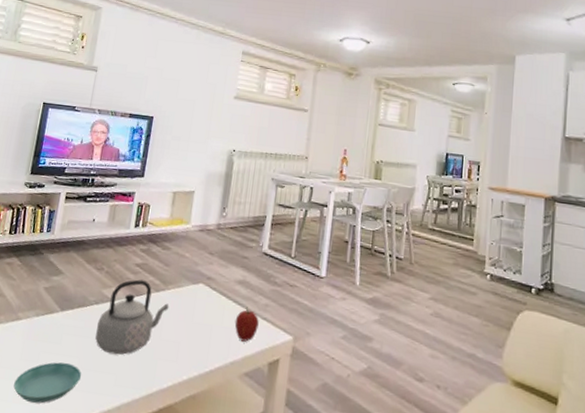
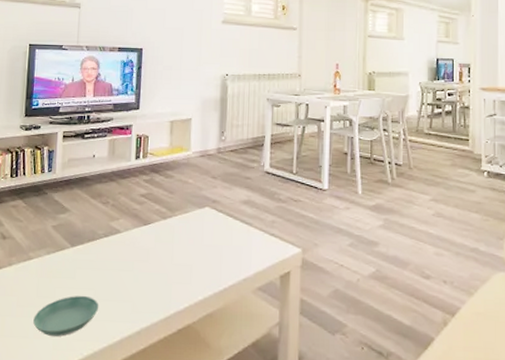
teapot: present [95,279,169,355] -> none [108,209,178,283]
fruit: present [234,307,259,342] -> none [243,225,267,258]

